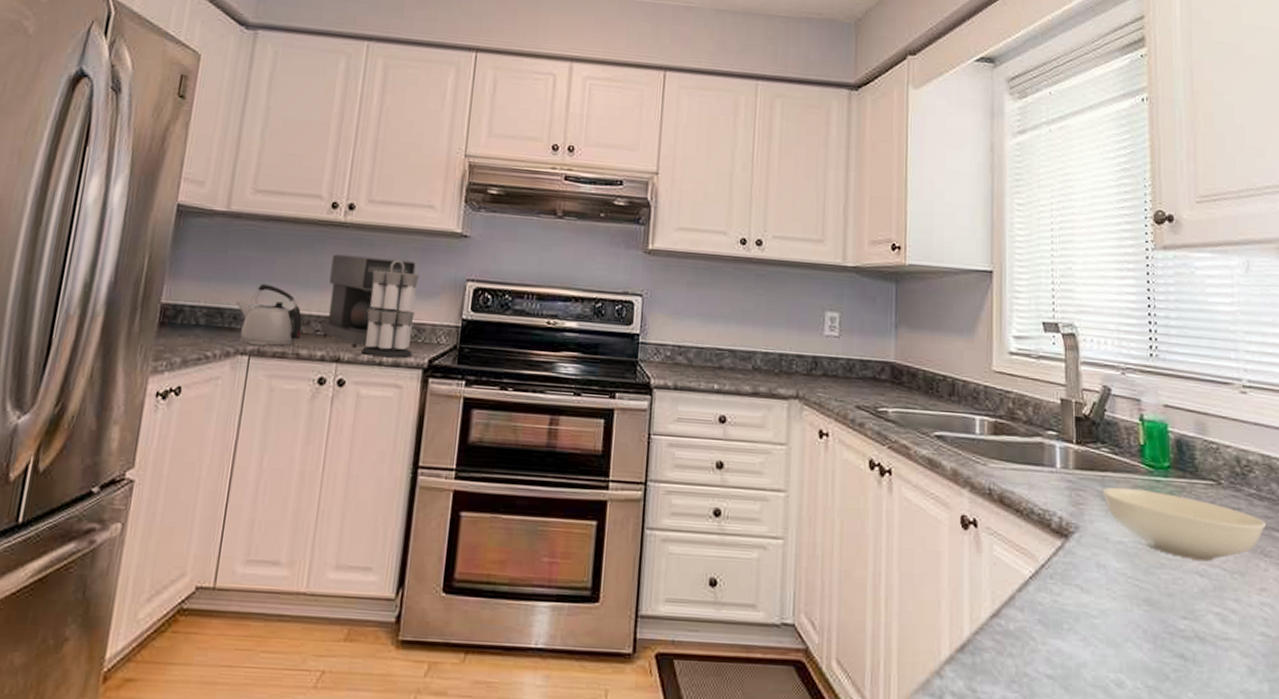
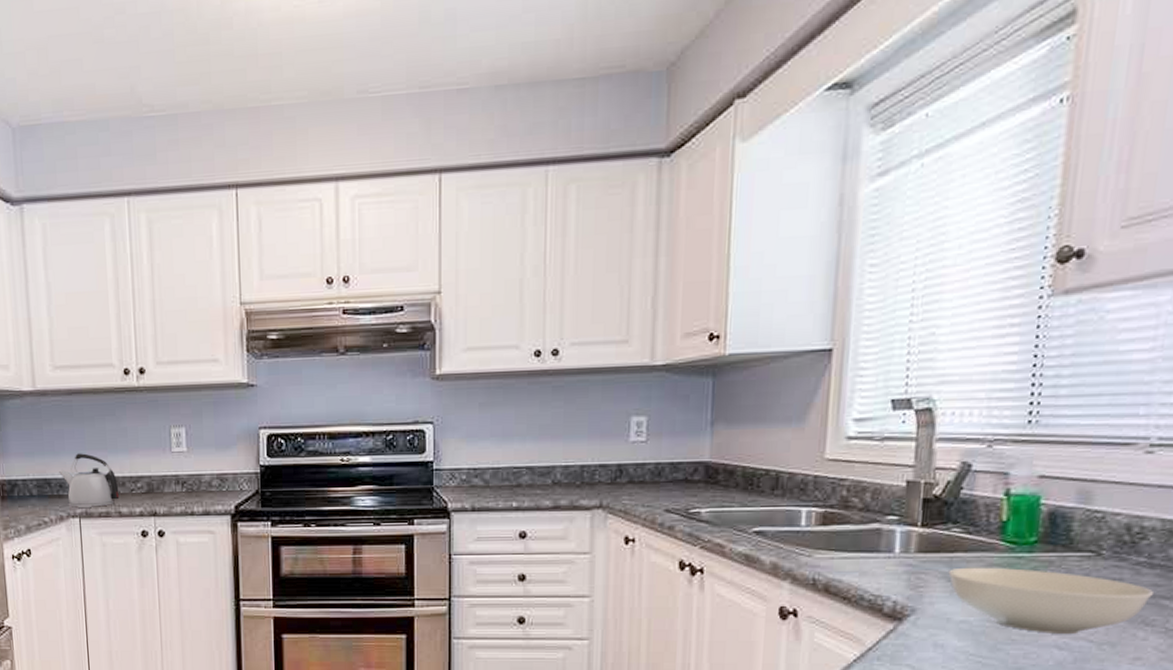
coffee maker: present [321,254,416,347] -> none [133,415,210,501]
spice rack: present [361,259,419,358] -> none [172,416,219,508]

